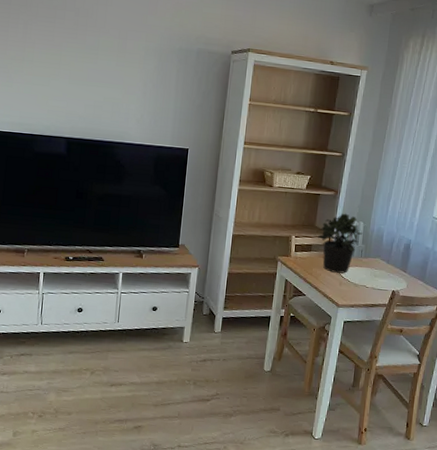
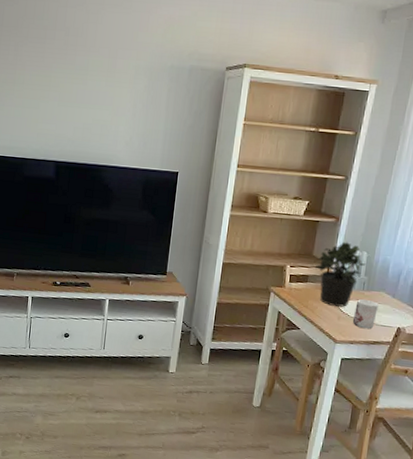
mug: none [352,266,375,293] -> present [352,299,378,330]

